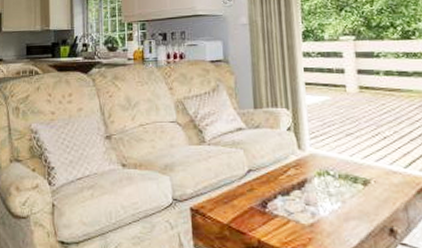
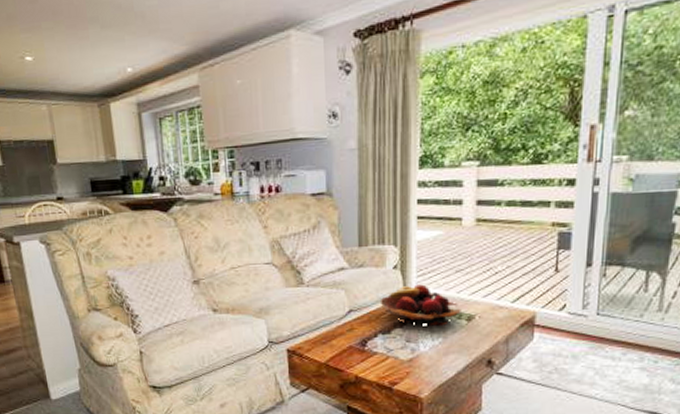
fruit basket: none [277,146,356,189] -> present [380,284,461,326]

